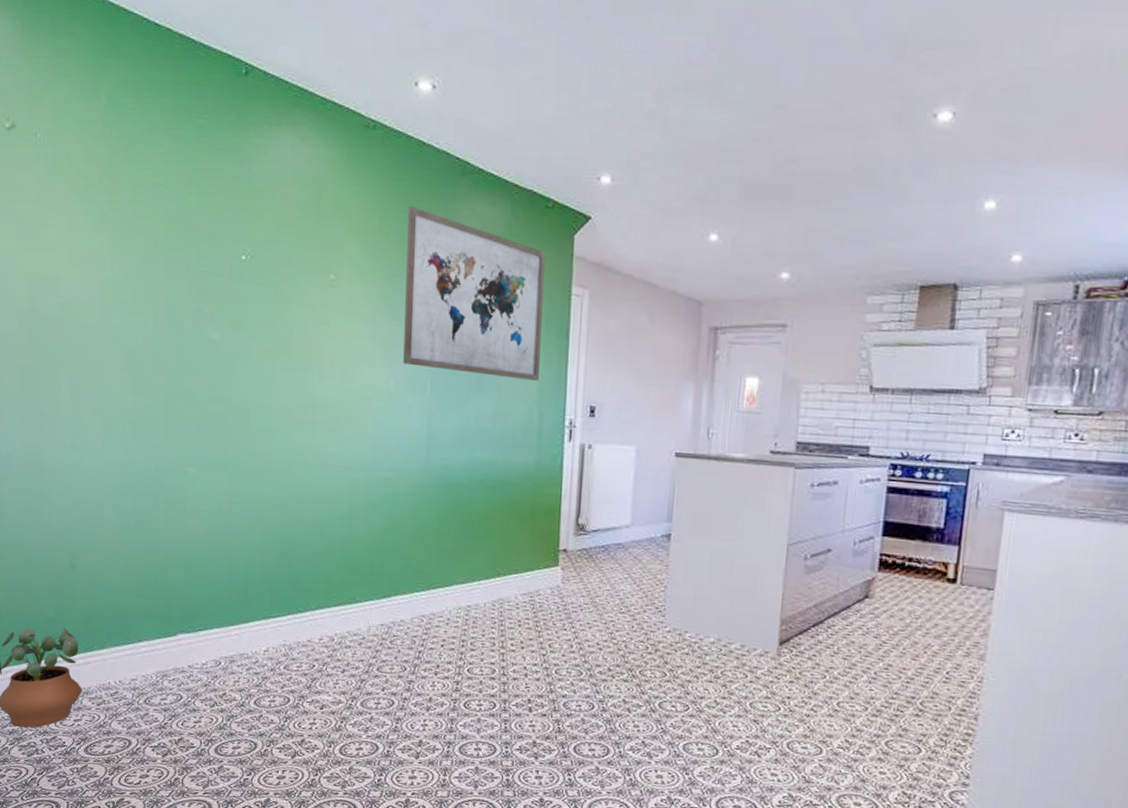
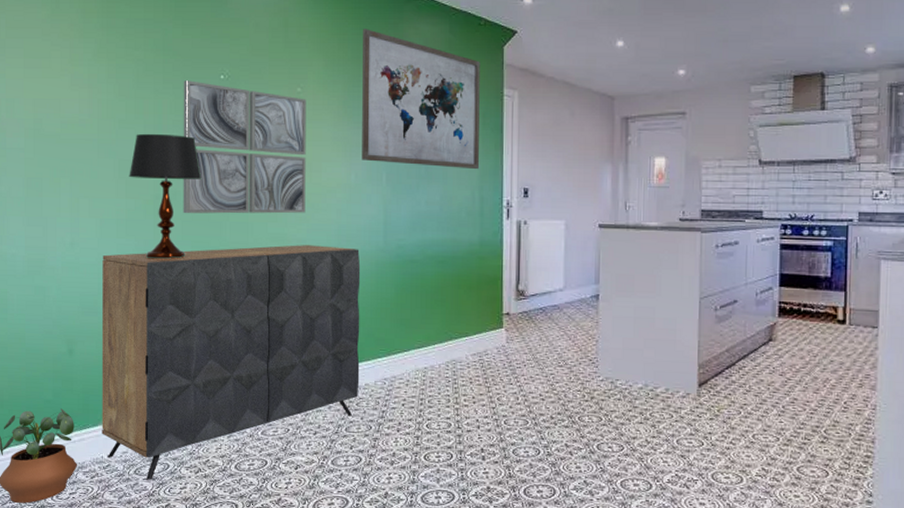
dresser: none [107,458,399,711] -> present [101,245,361,480]
table lamp: none [137,320,220,468] -> present [129,133,202,260]
wall art: none [198,260,341,423] -> present [183,80,306,214]

